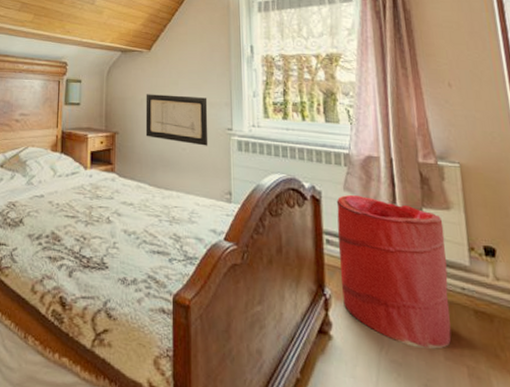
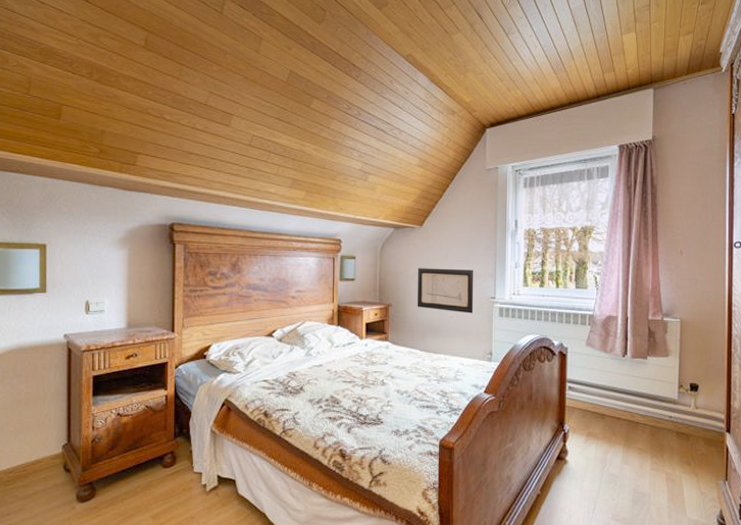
laundry hamper: present [336,194,452,349] -> none [577,349,662,463]

